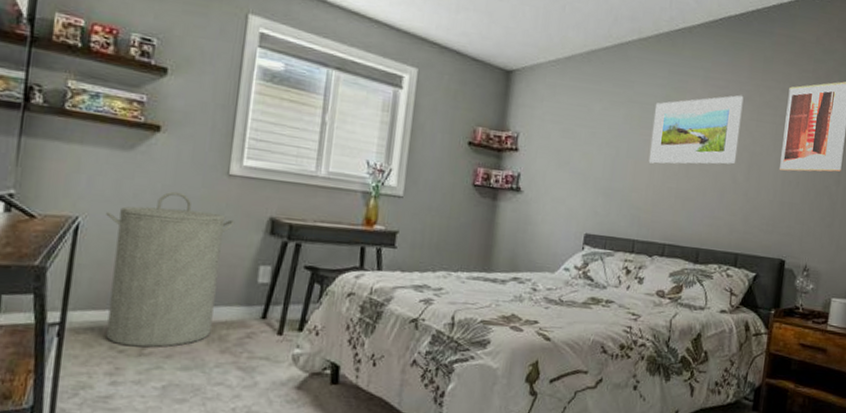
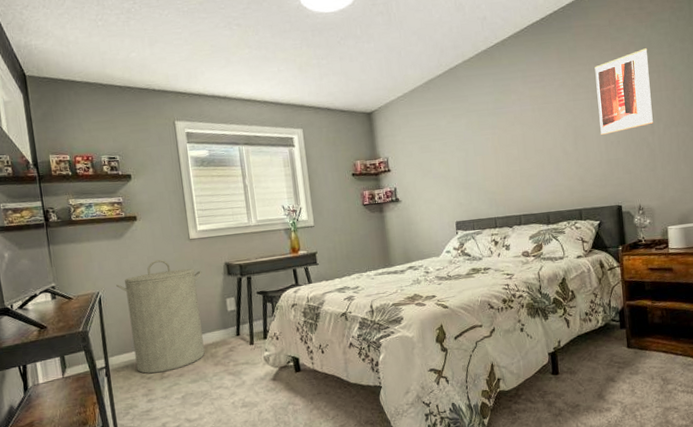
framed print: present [648,95,744,165] -> none [488,83,564,156]

